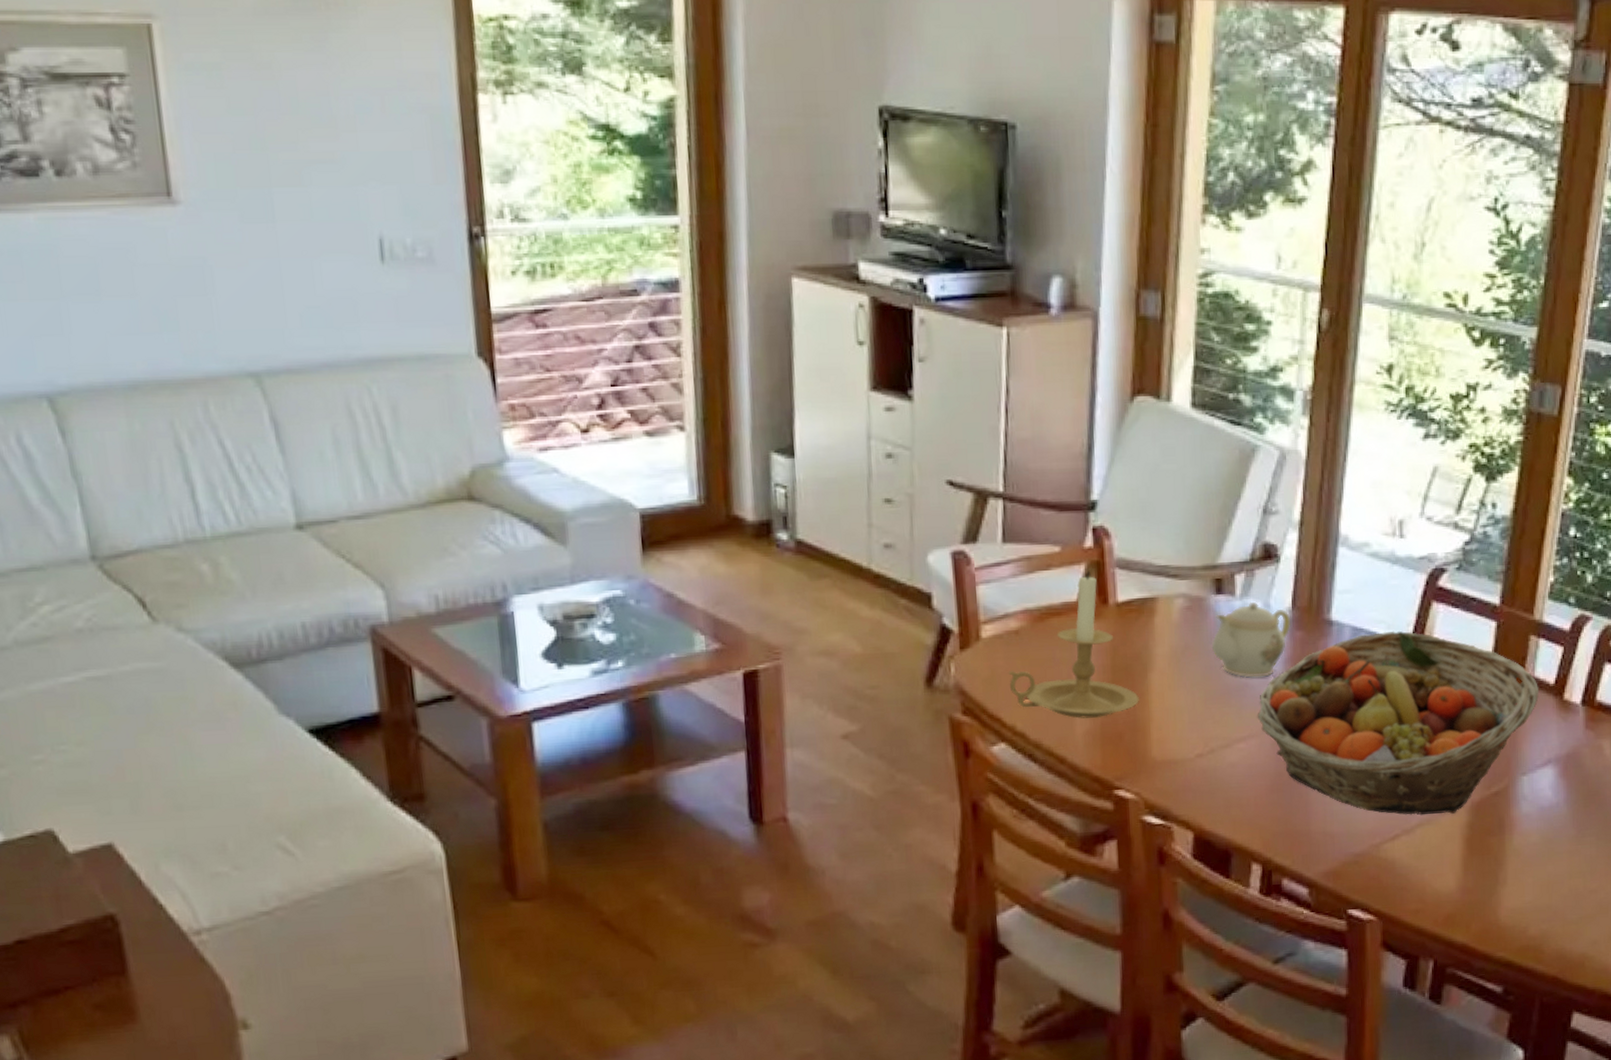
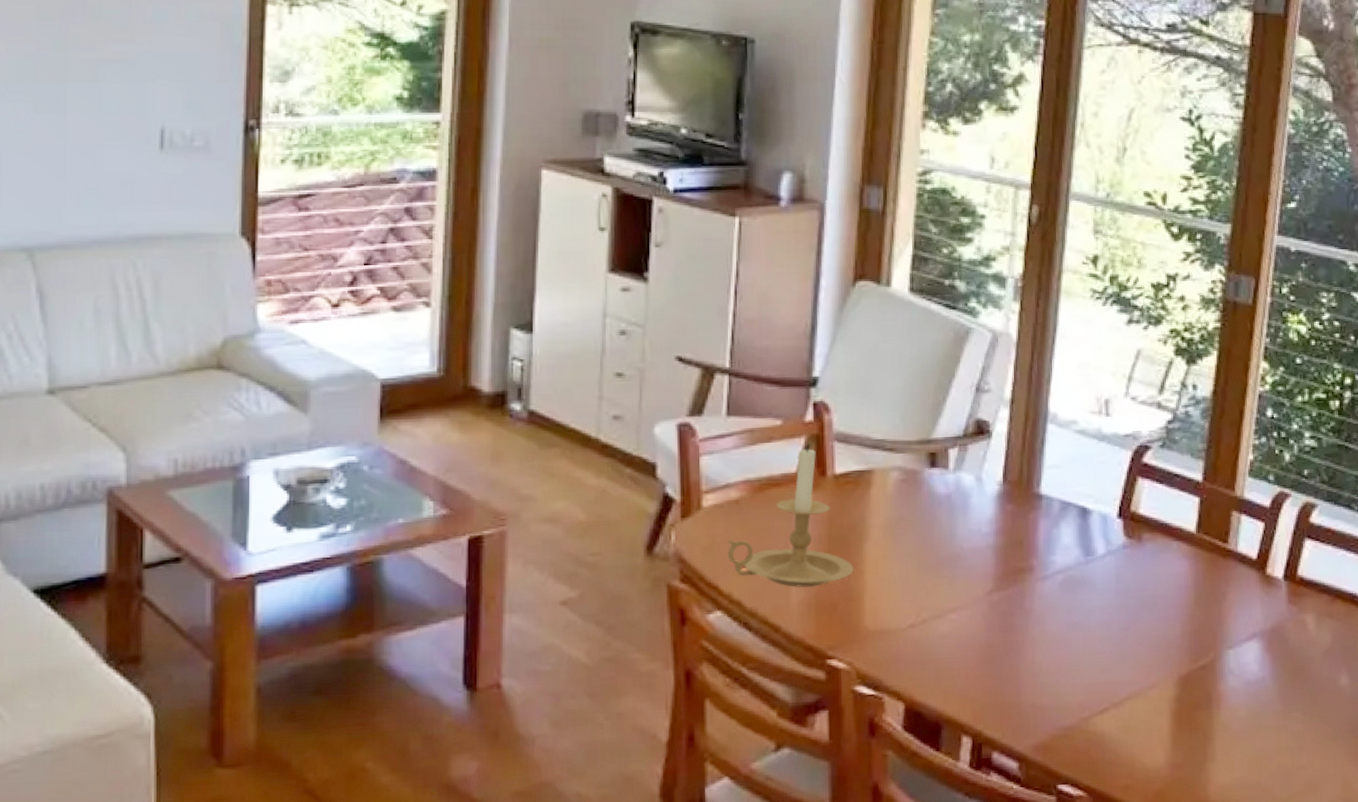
teapot: present [1211,601,1291,678] -> none [925,475,1002,549]
fruit basket: present [1257,631,1540,816] -> none [969,505,1243,689]

